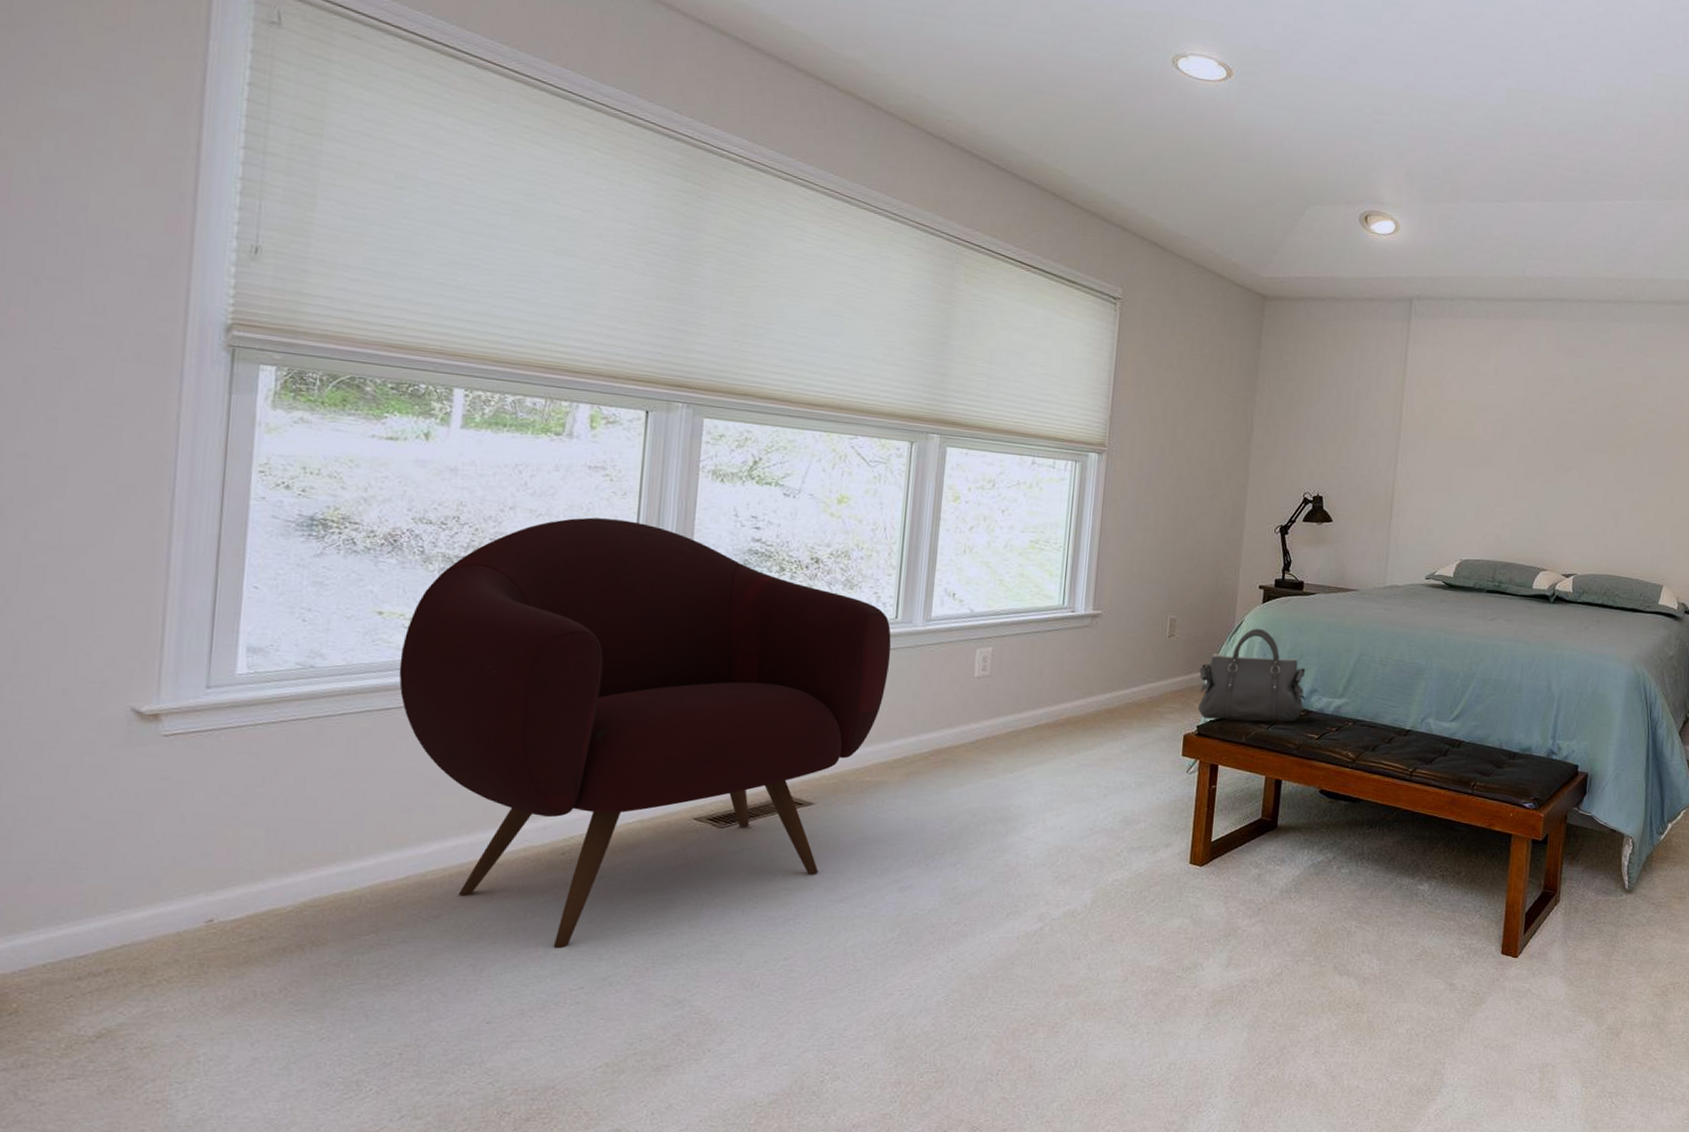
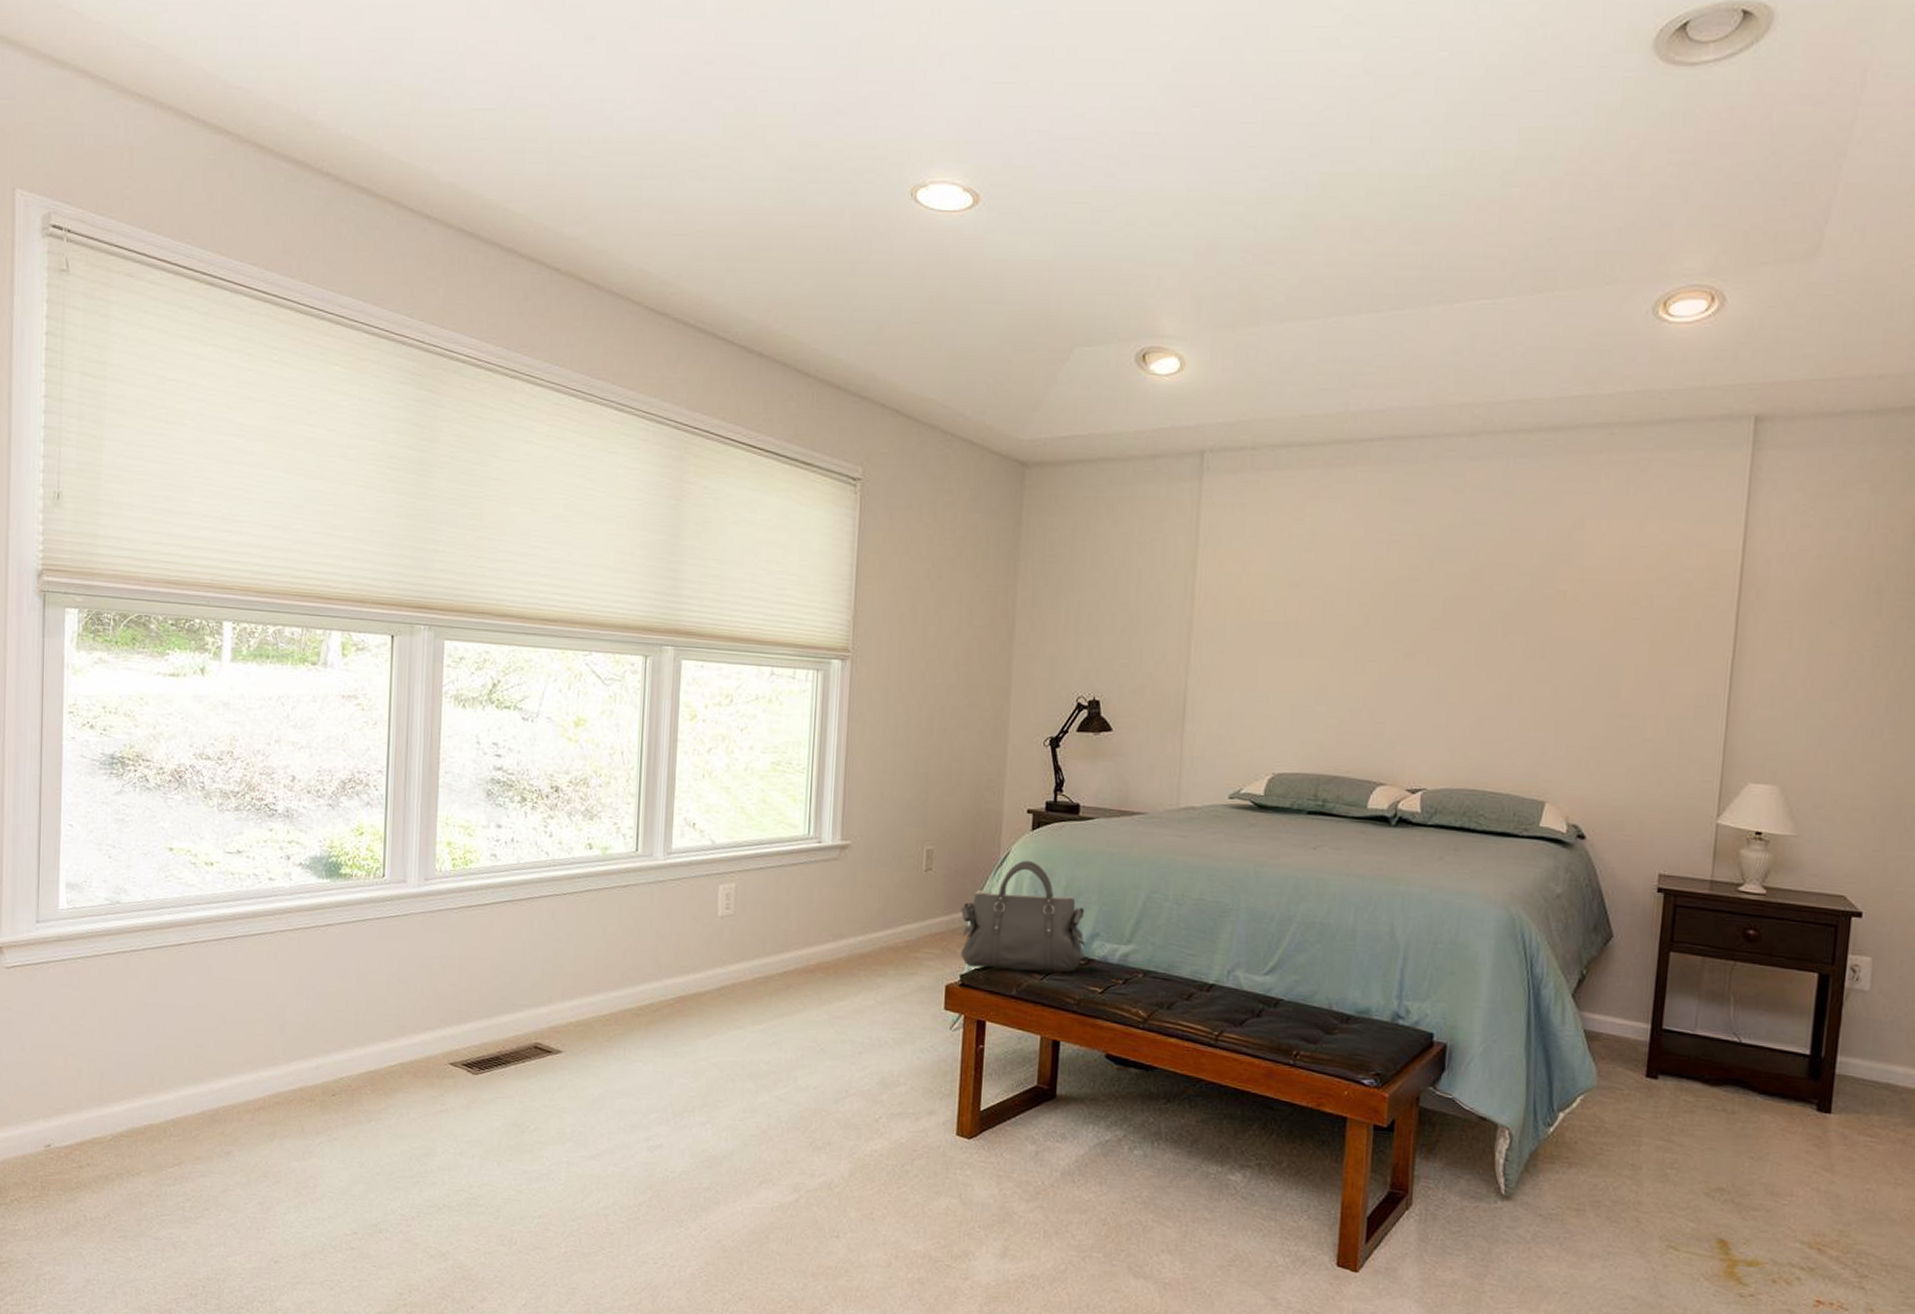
armchair: present [399,517,892,948] -> none [188,749,633,1191]

